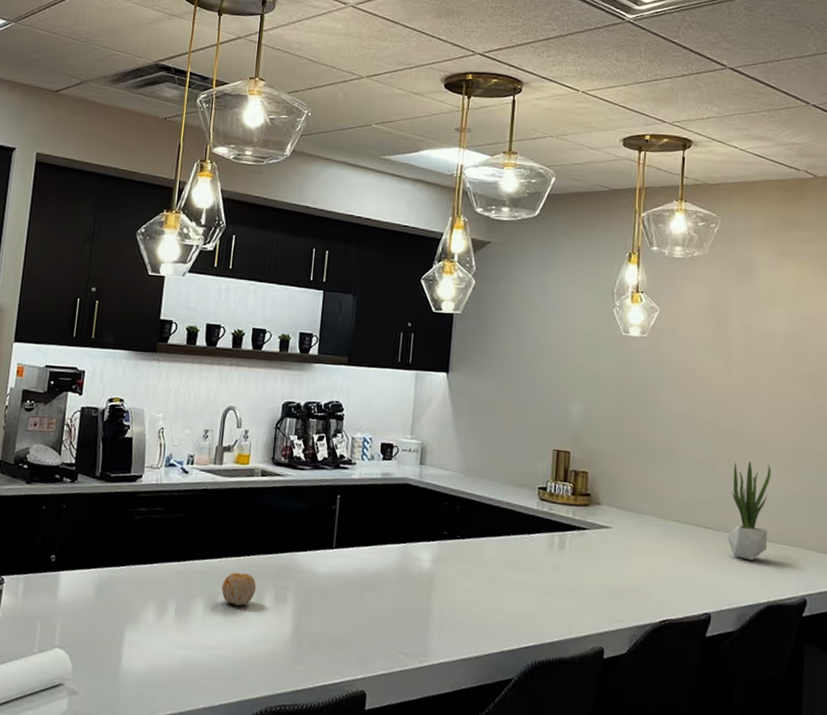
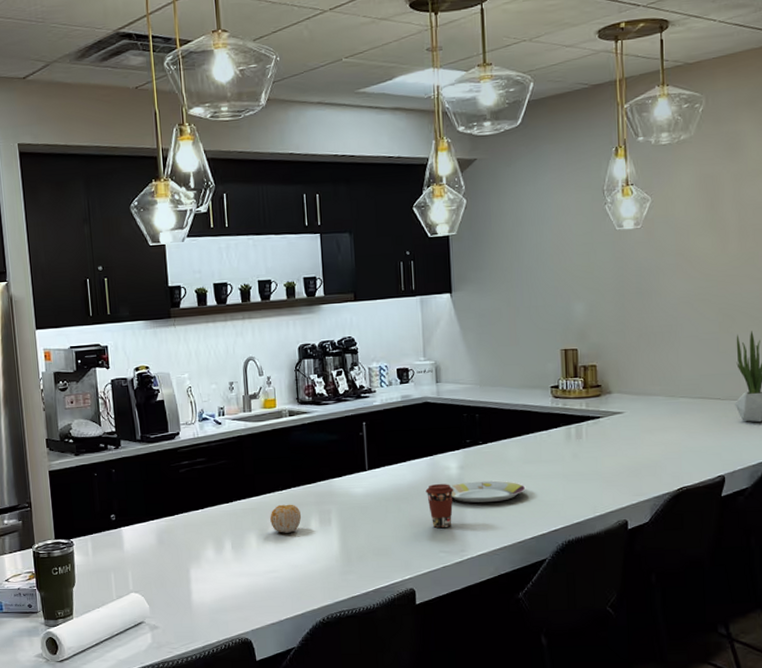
coffee cup: none [392,575,424,626] -> present [425,484,454,528]
plate: none [419,578,501,606] -> present [449,480,527,503]

